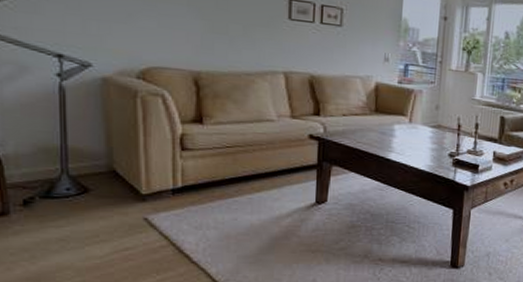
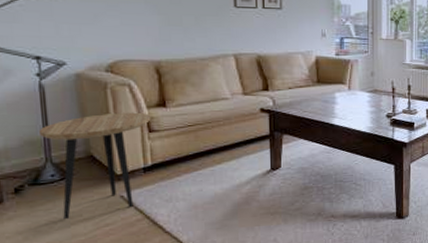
side table: none [56,125,185,240] -> present [39,112,151,220]

